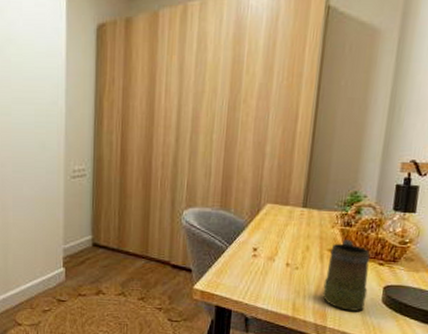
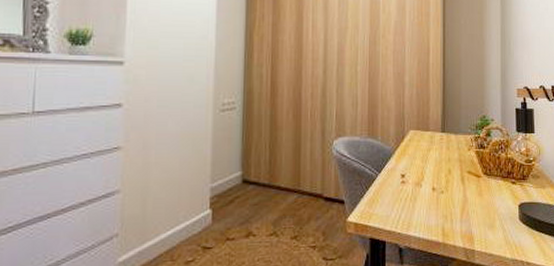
mug: present [322,239,370,311] -> none [467,161,506,232]

